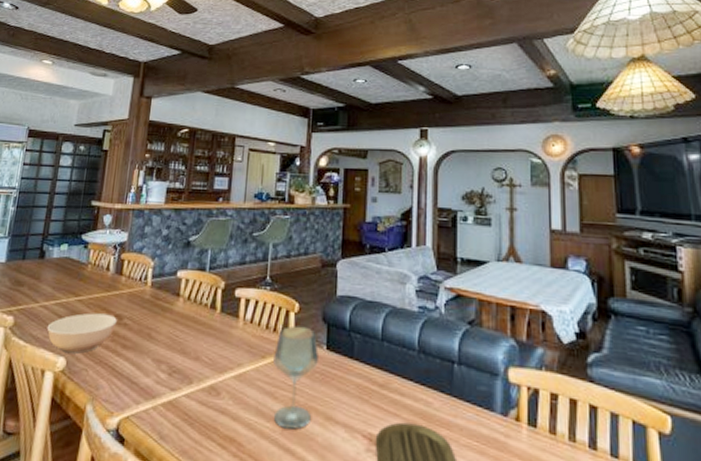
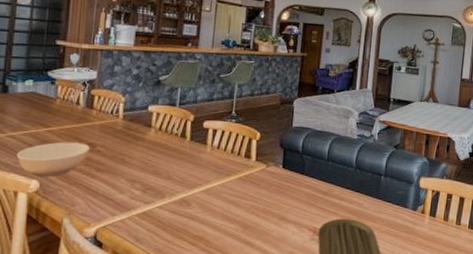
wine glass: present [272,325,318,429] -> none [236,150,276,228]

